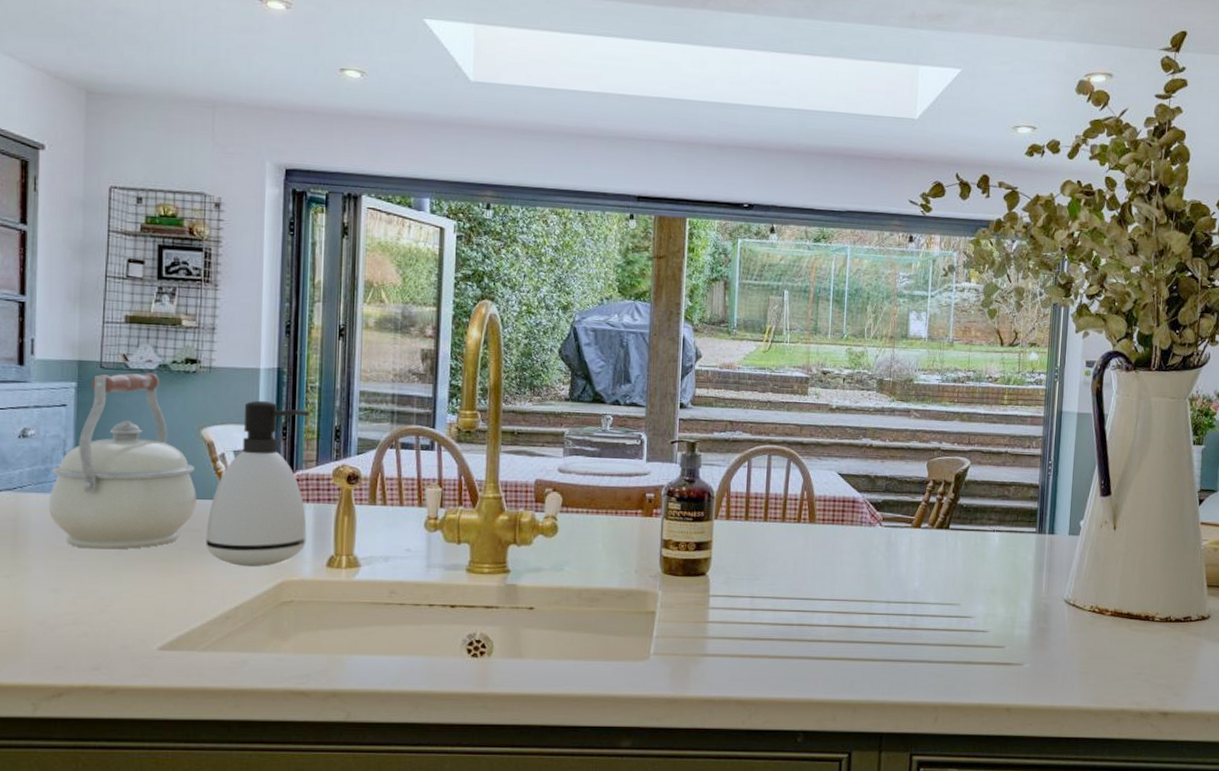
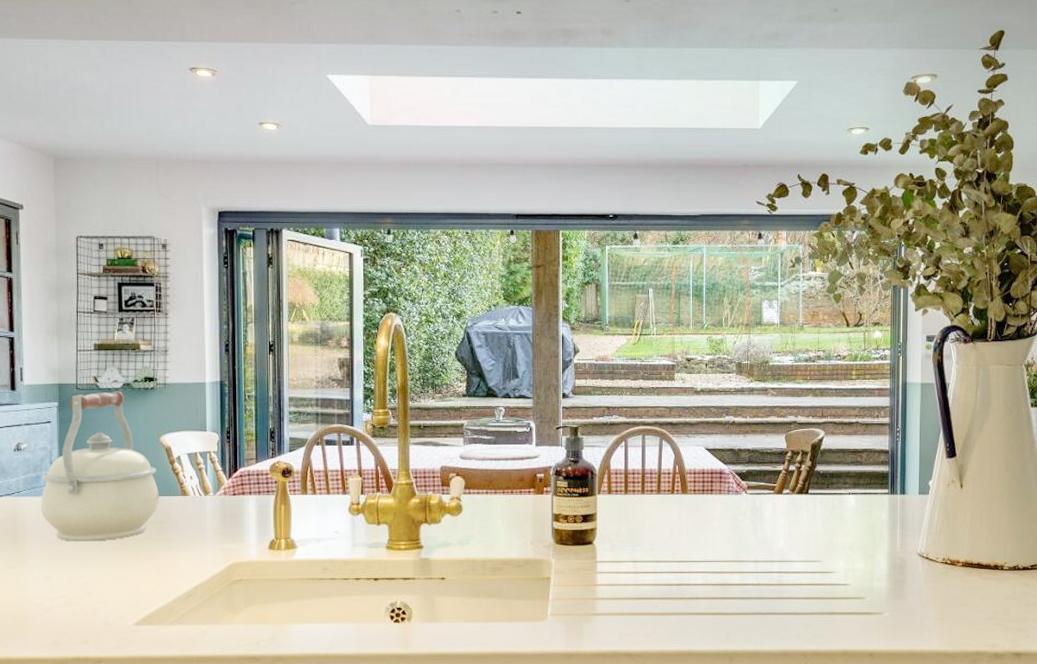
soap dispenser: present [206,400,310,566] -> none [168,409,251,551]

